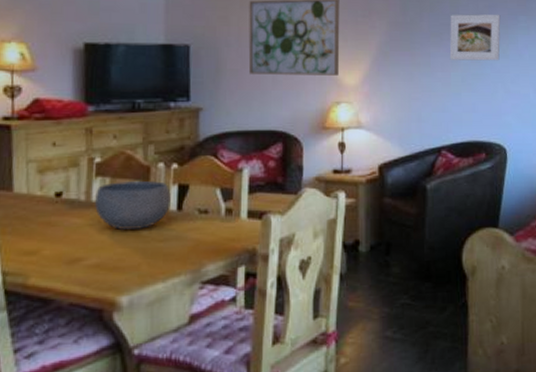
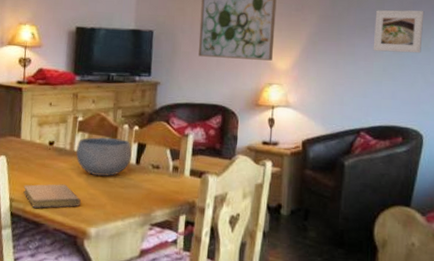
notebook: none [21,245,105,280] -> present [23,184,81,208]

